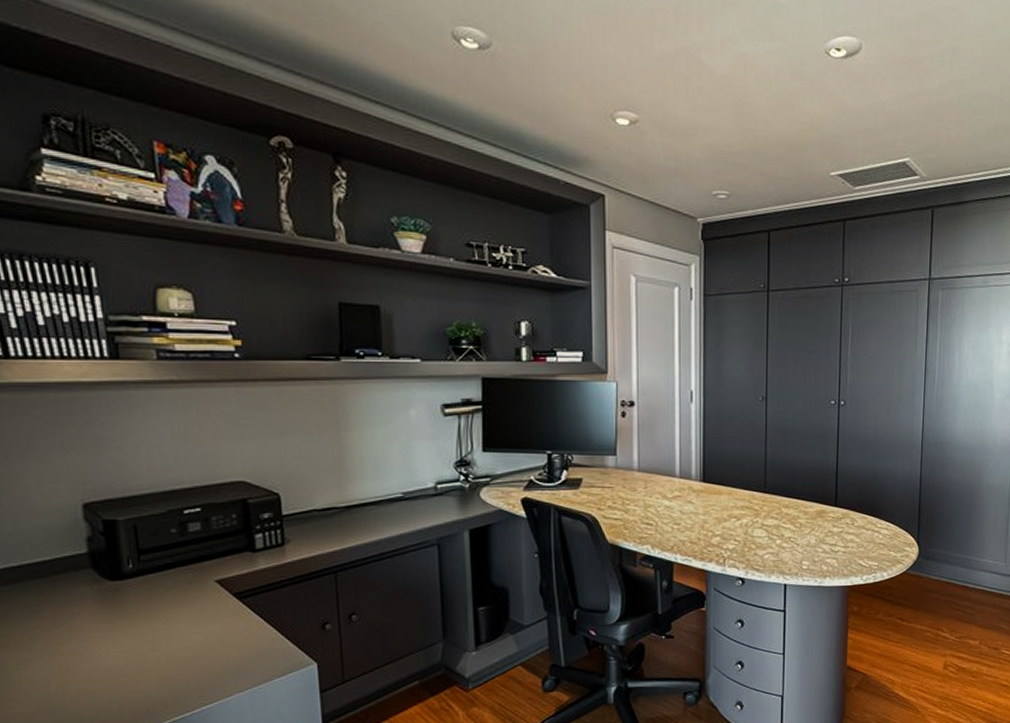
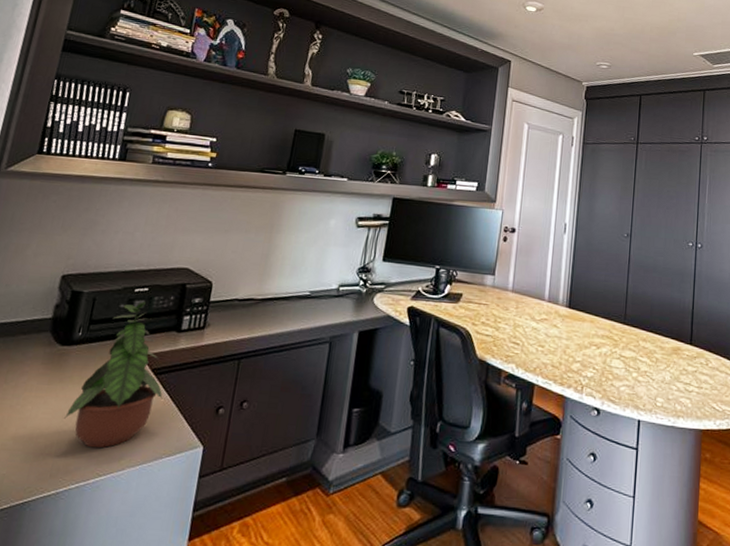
potted plant: none [141,524,255,680] -> present [63,302,163,448]

